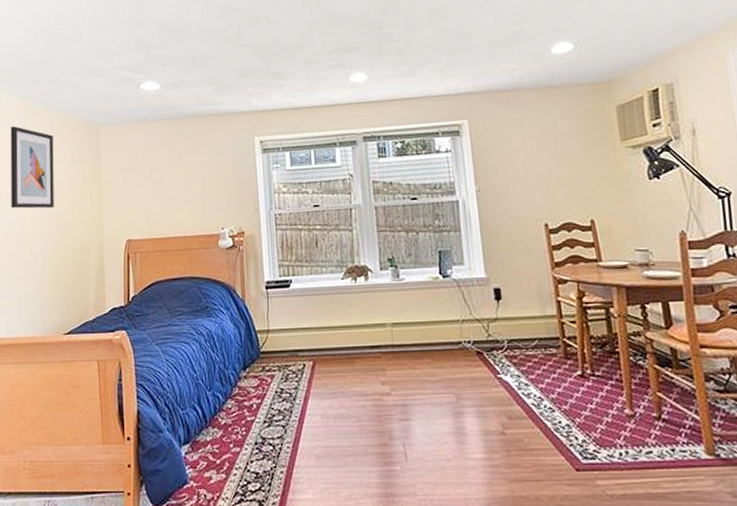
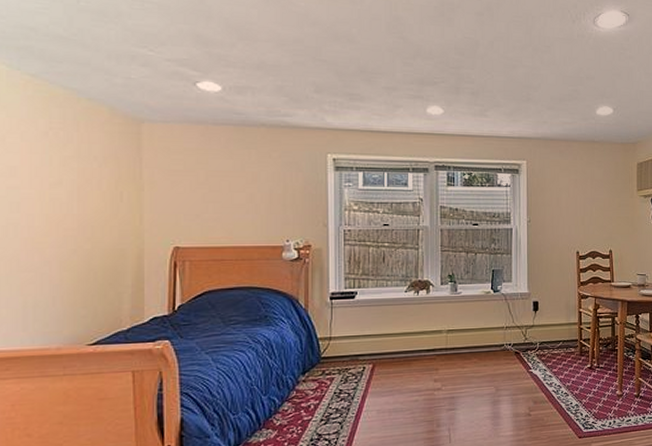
wall art: present [11,126,54,209] -> none [13,108,77,208]

